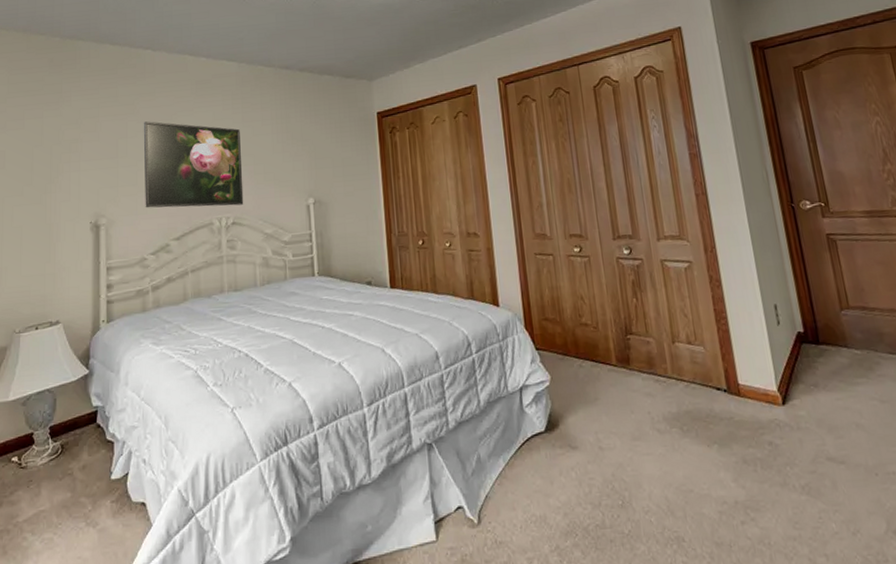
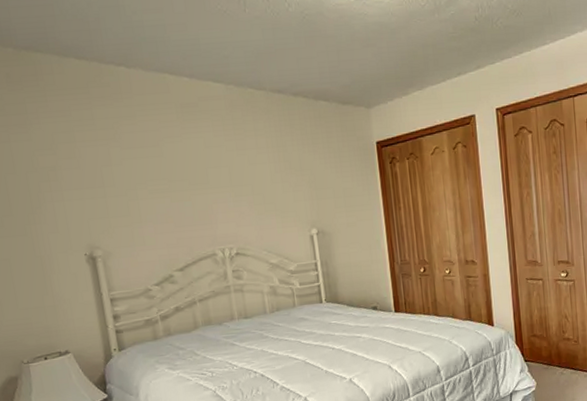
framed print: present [143,121,244,208] -> none [127,147,246,240]

